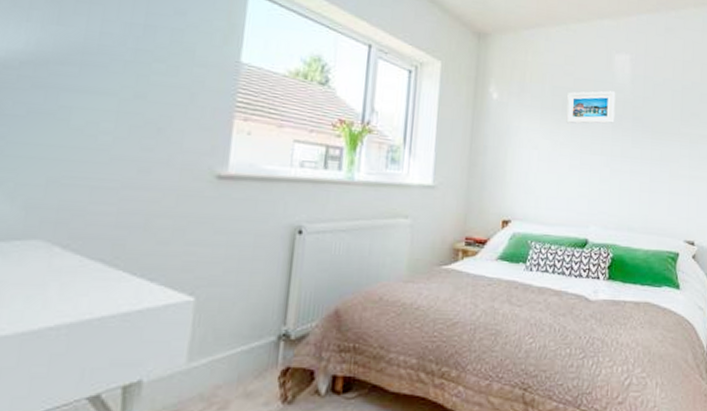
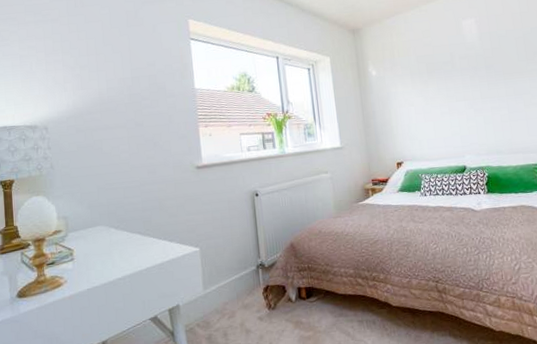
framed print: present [566,90,616,124] -> none [429,49,471,82]

